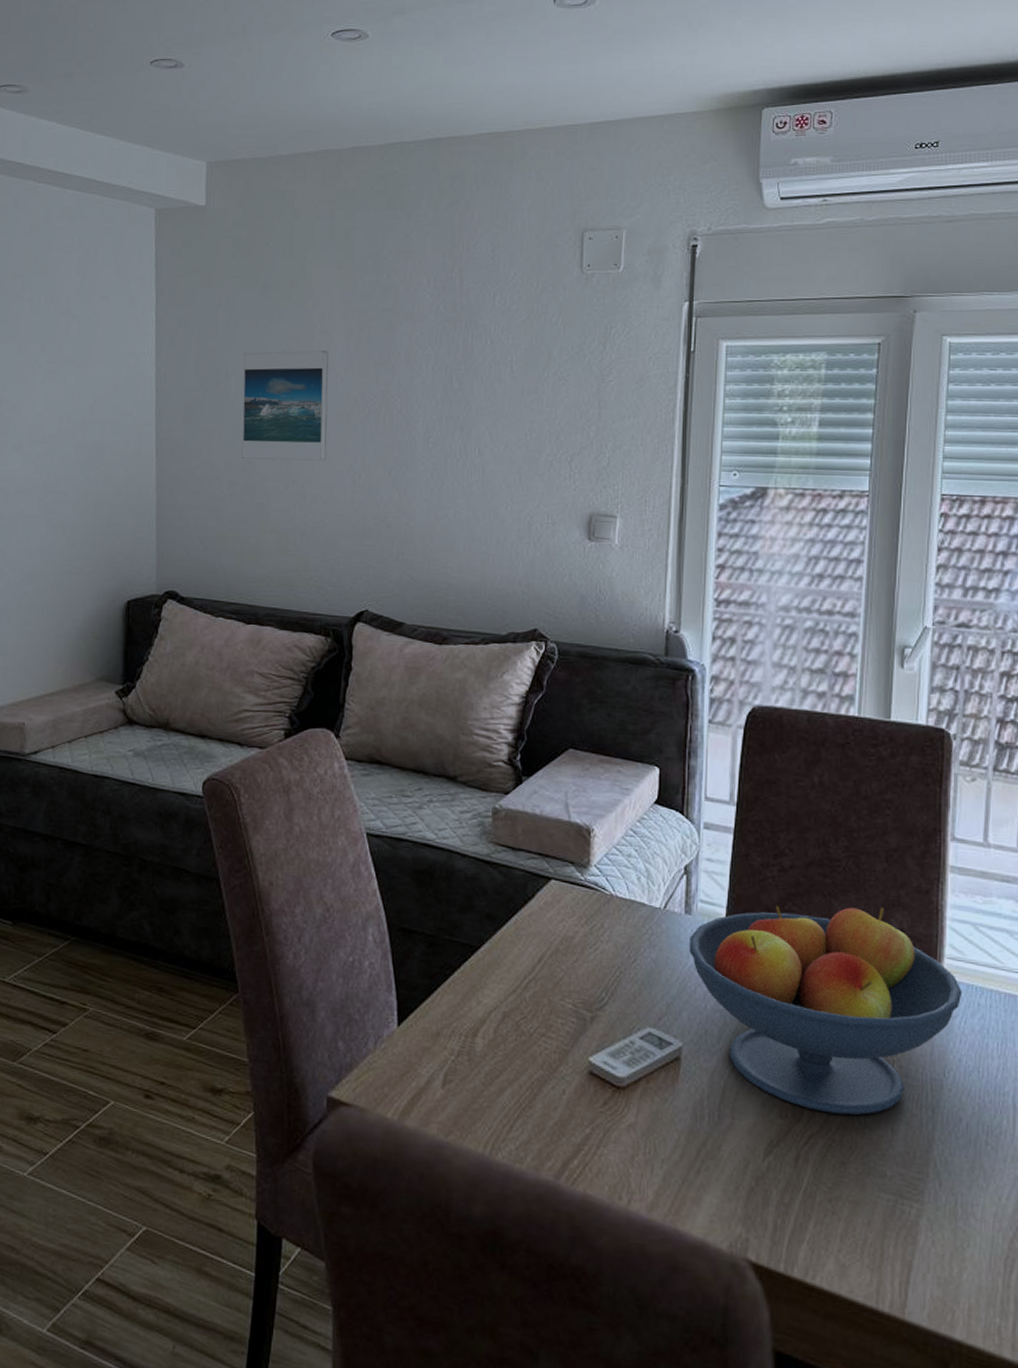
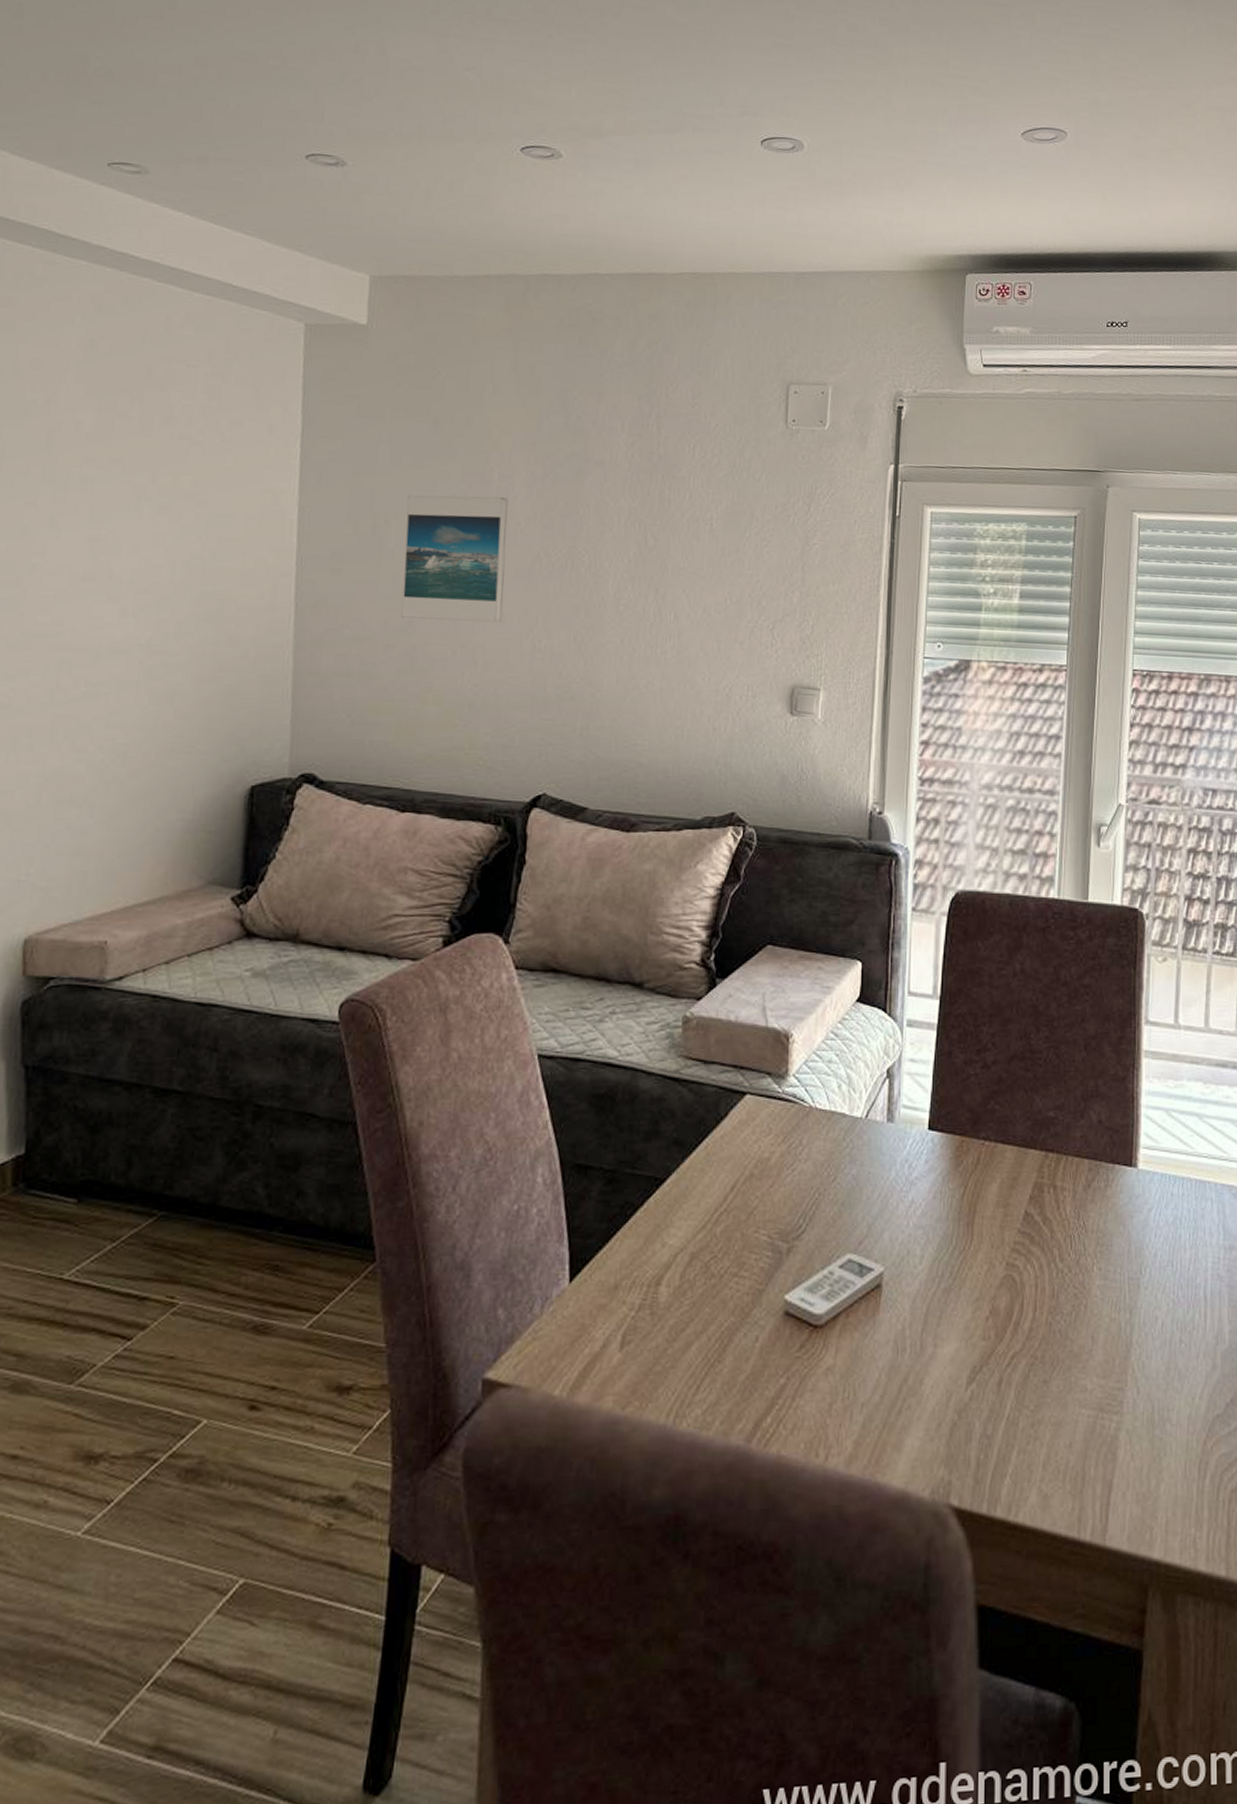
fruit bowl: present [689,906,963,1116] -> none [891,1098,1157,1328]

